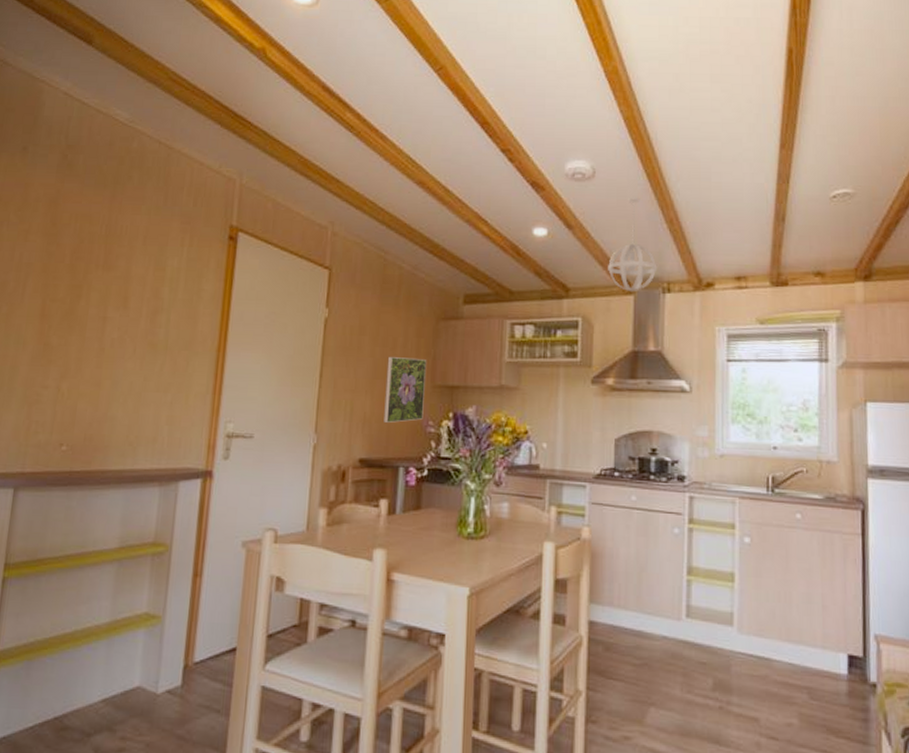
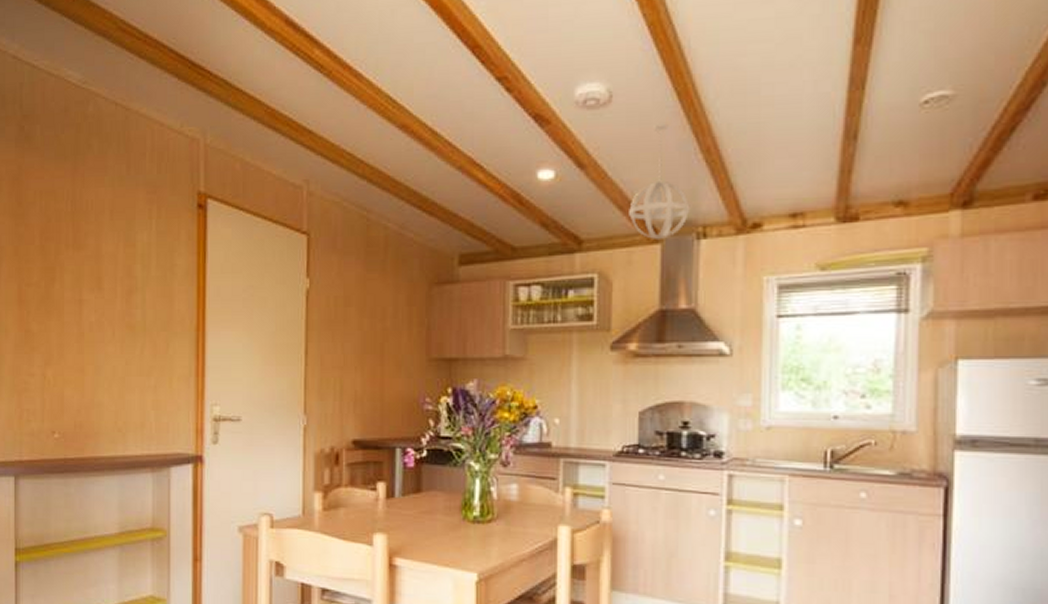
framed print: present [384,356,427,424] -> none [377,328,421,402]

